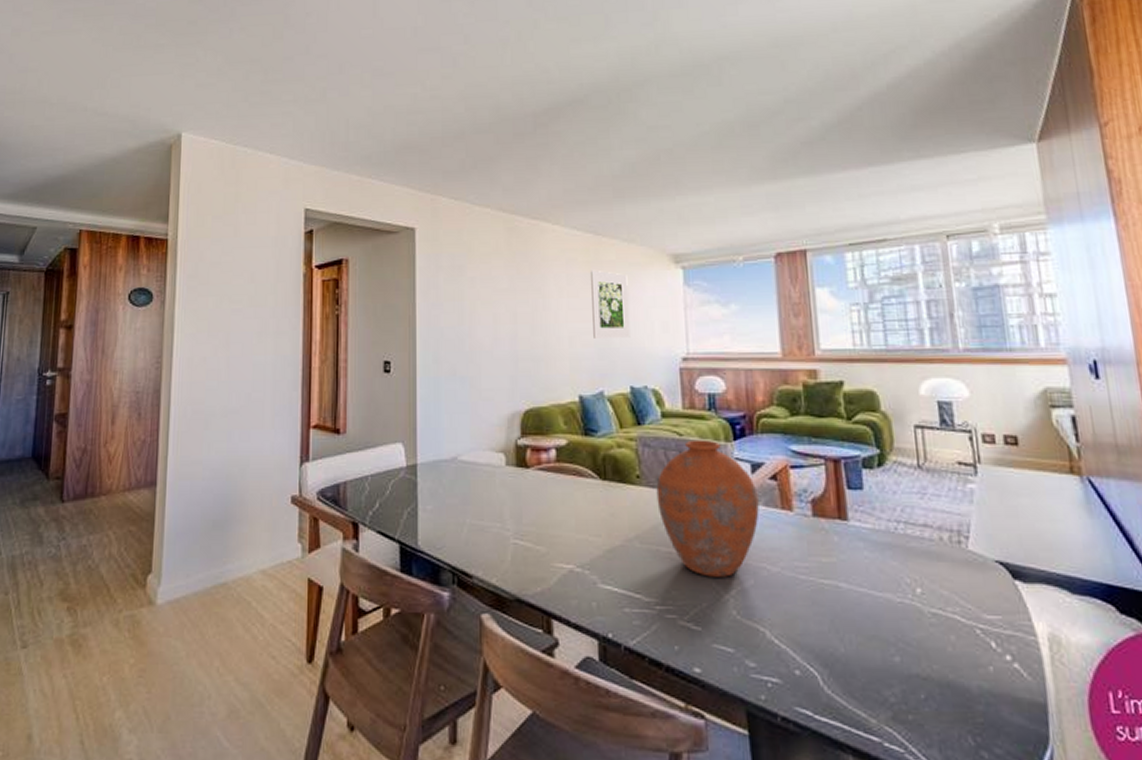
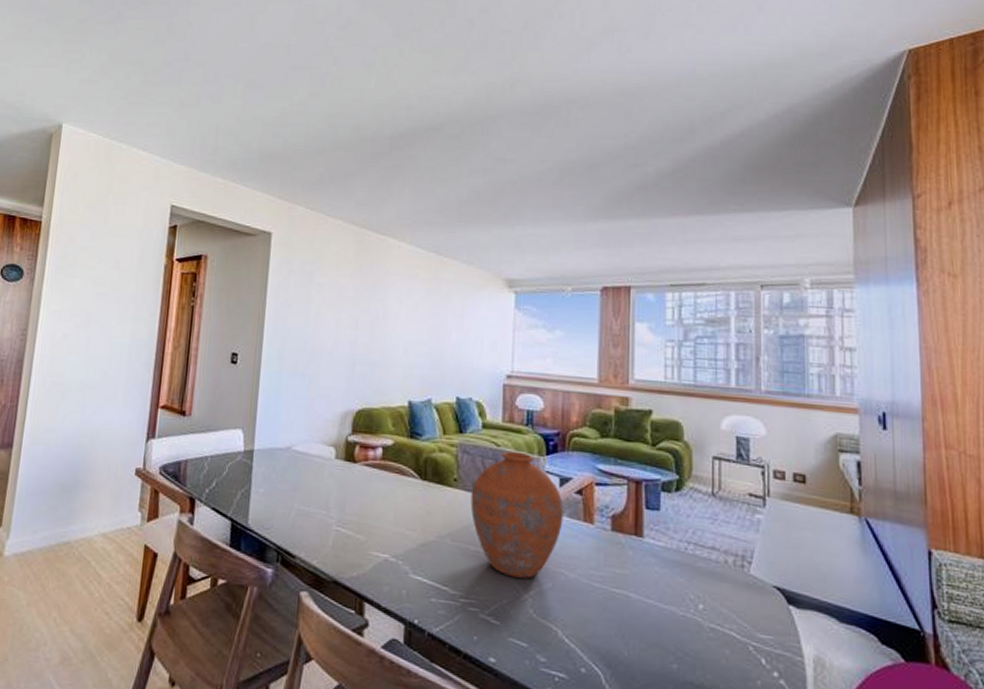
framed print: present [591,269,630,338] -> none [427,286,464,352]

